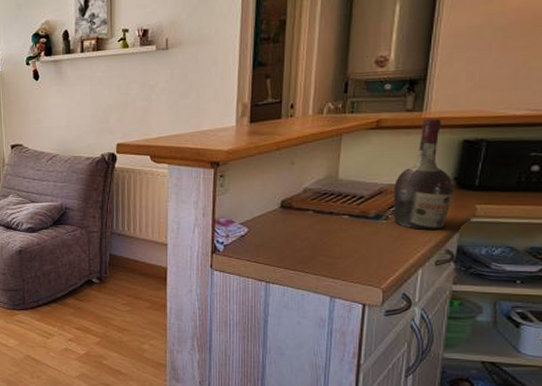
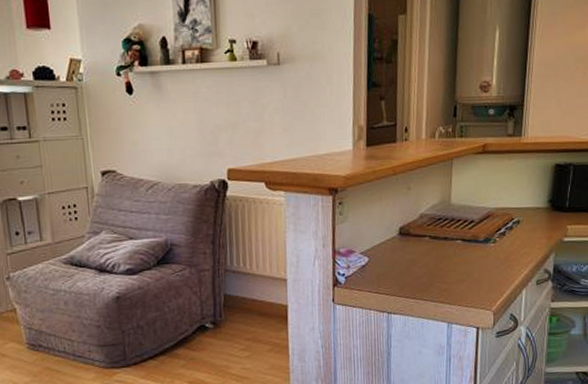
cognac bottle: present [394,118,454,229] -> none [500,143,549,251]

